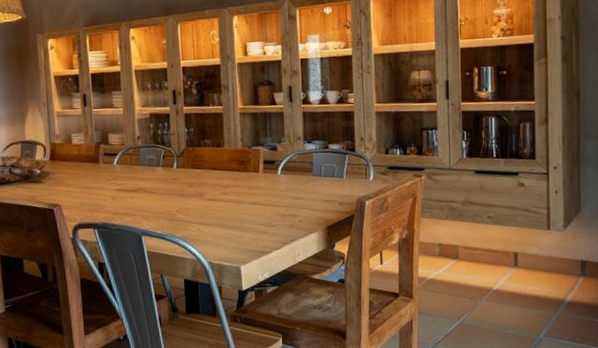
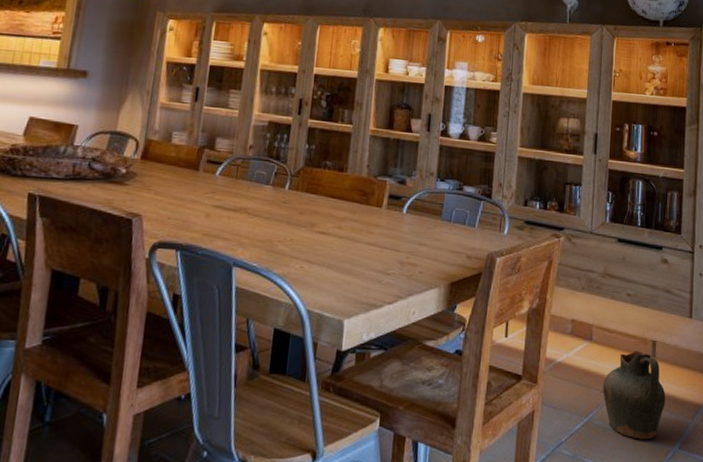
ceramic jug: none [472,262,529,333] -> present [603,351,666,440]

